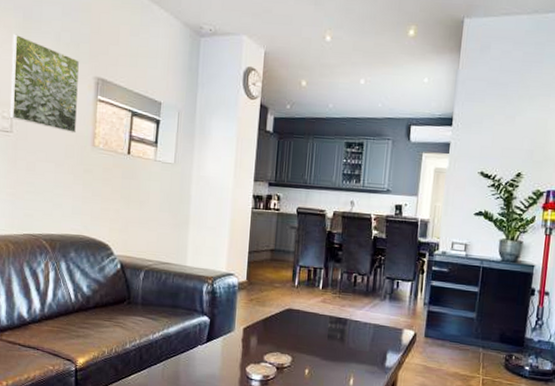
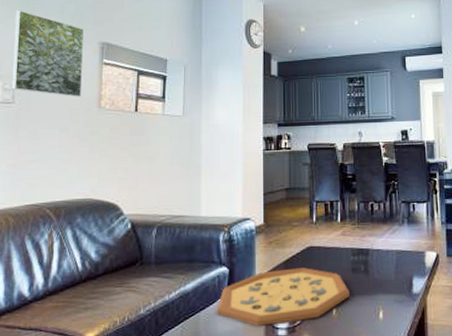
decorative tray: none [196,326,324,376] -> present [217,268,350,326]

